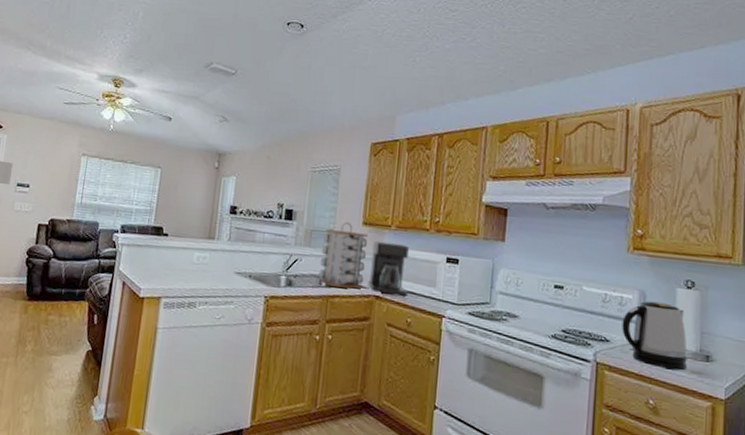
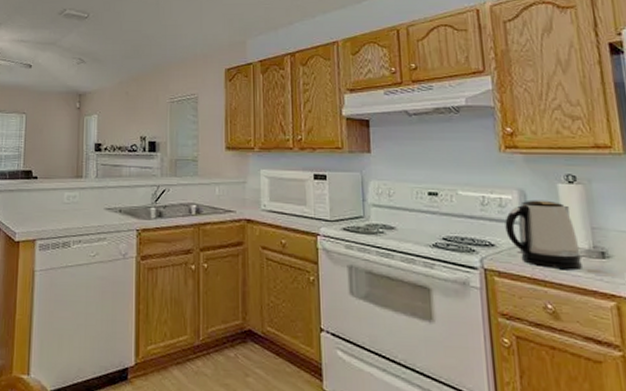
spice rack: present [318,222,369,290] -> none [187,149,233,216]
coffee maker: present [367,240,410,296] -> none [236,164,280,217]

